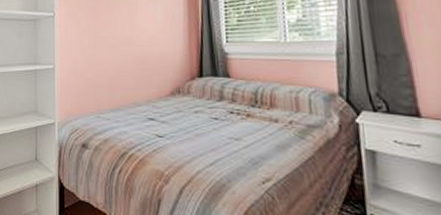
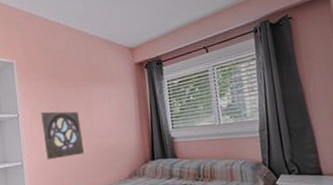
wall ornament: none [78,12,123,66] -> present [41,111,85,160]

